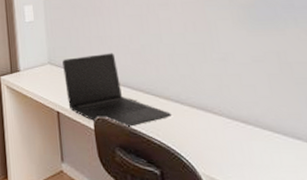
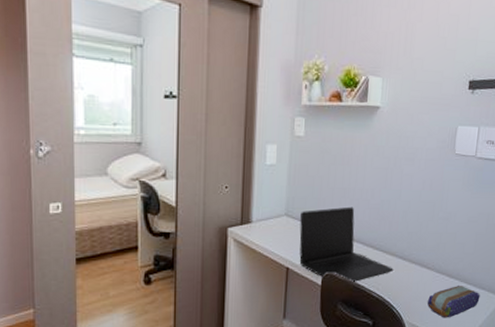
pencil case: none [224,133,298,173] -> present [427,285,480,318]

